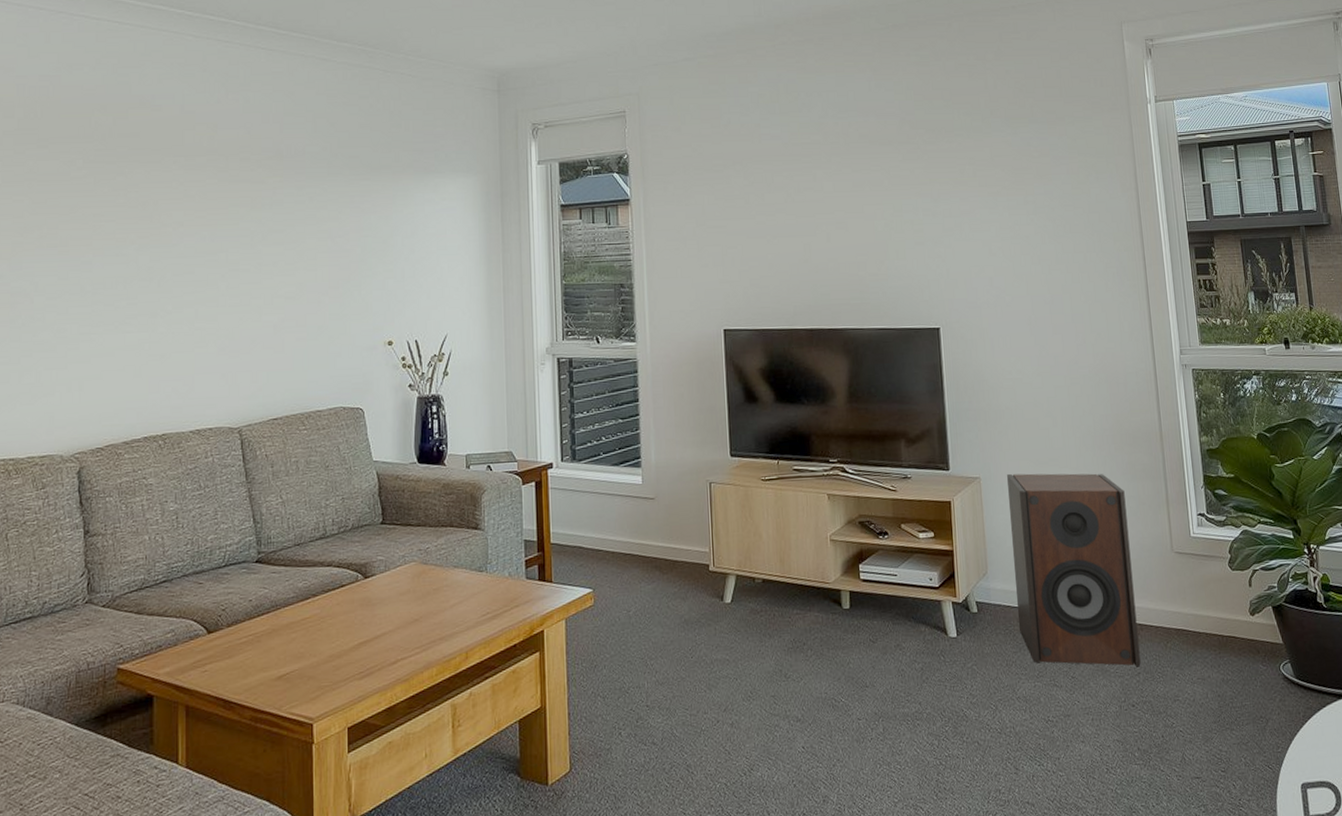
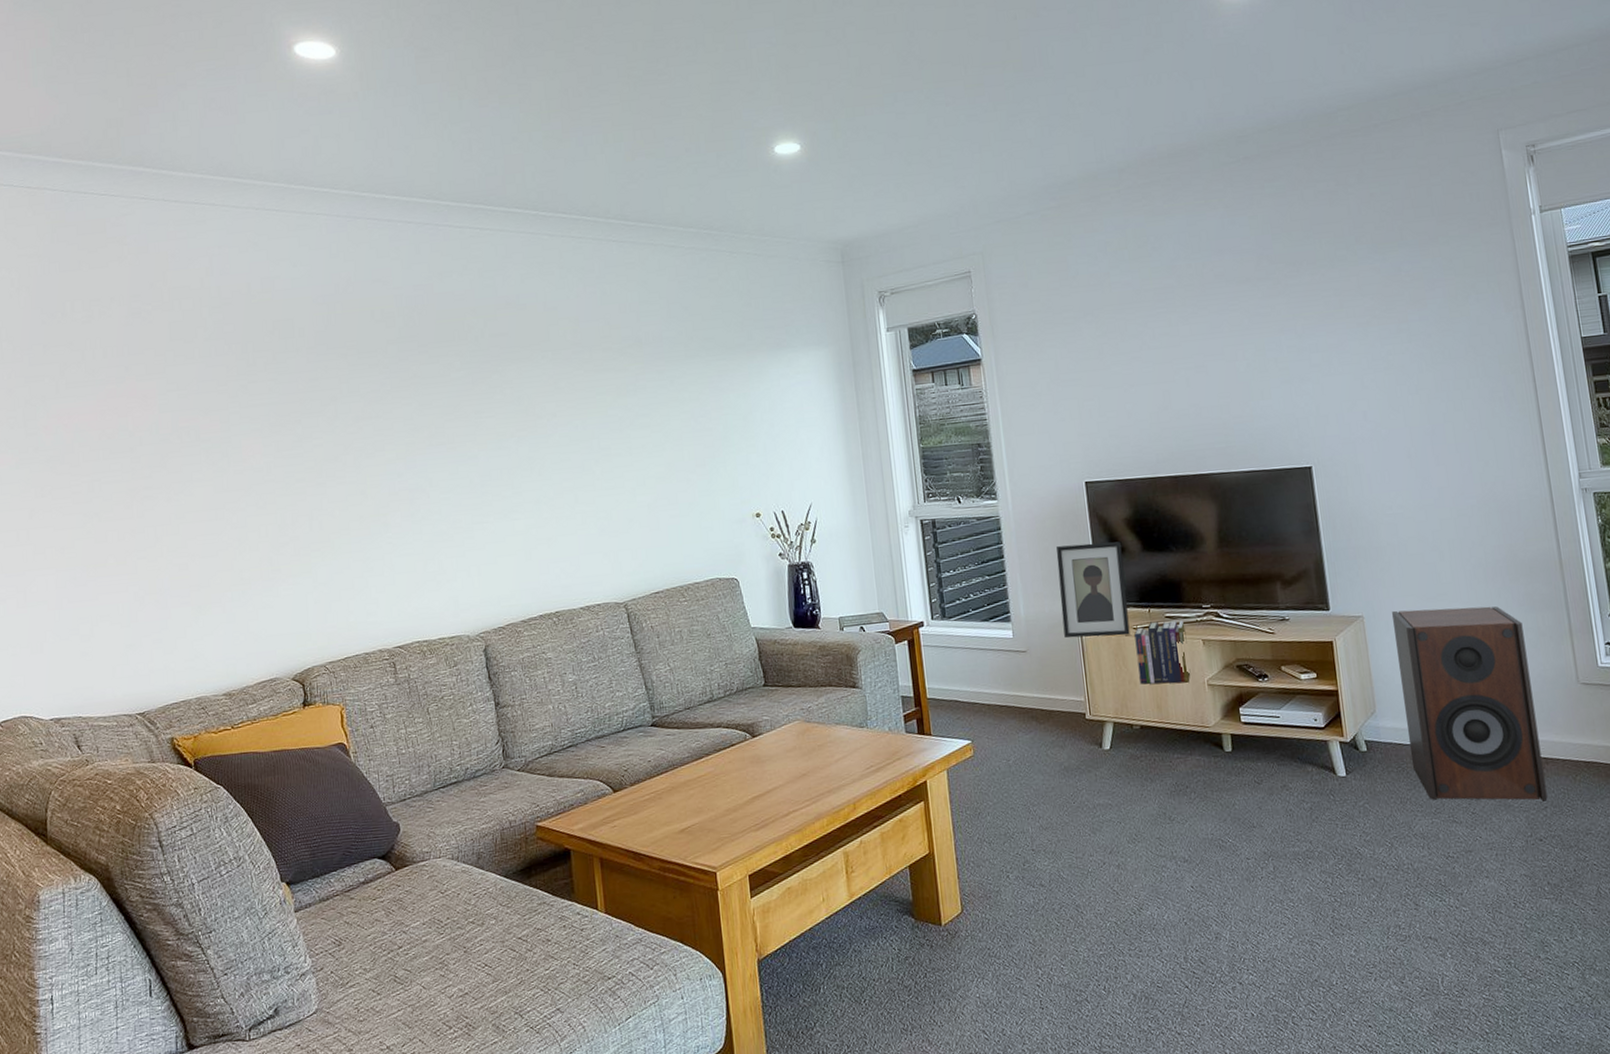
picture frame: none [690,391,758,487] -> present [1056,541,1130,639]
books: none [762,473,815,538] -> present [1134,620,1191,684]

